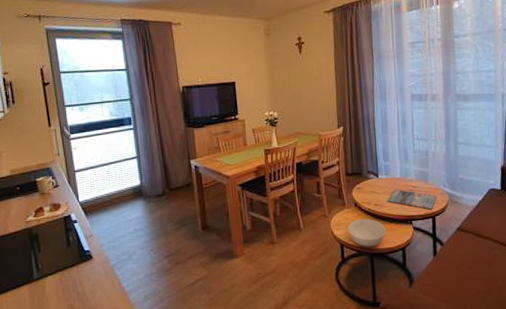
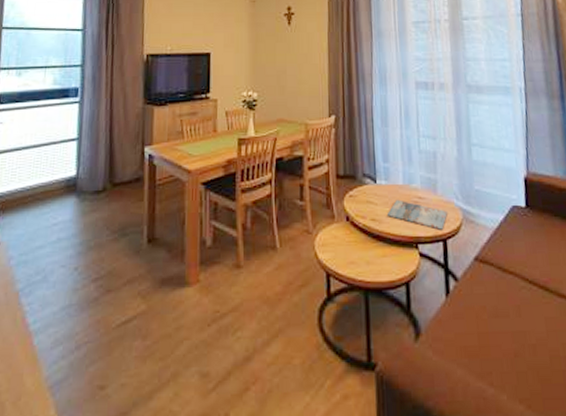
bowl: present [347,218,387,248] -> none [336,238,386,280]

